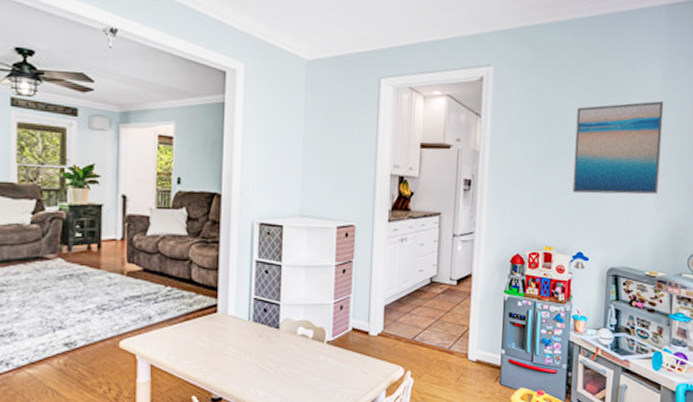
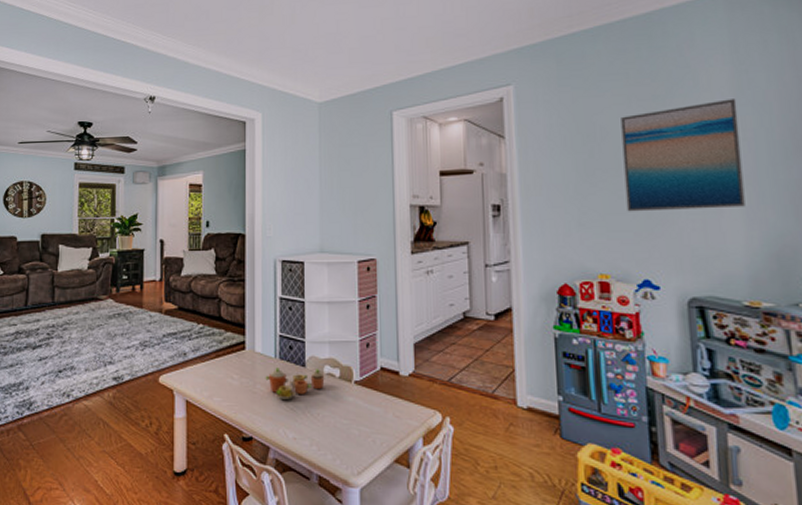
toy tea set: none [237,330,298,360] -> present [265,368,325,400]

